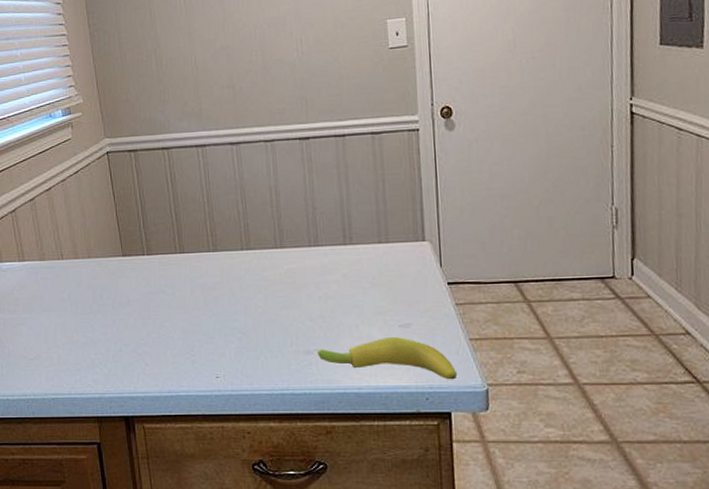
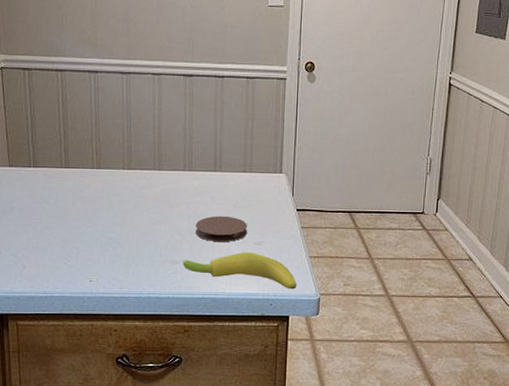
coaster: none [327,295,391,327] -> present [195,215,248,243]

